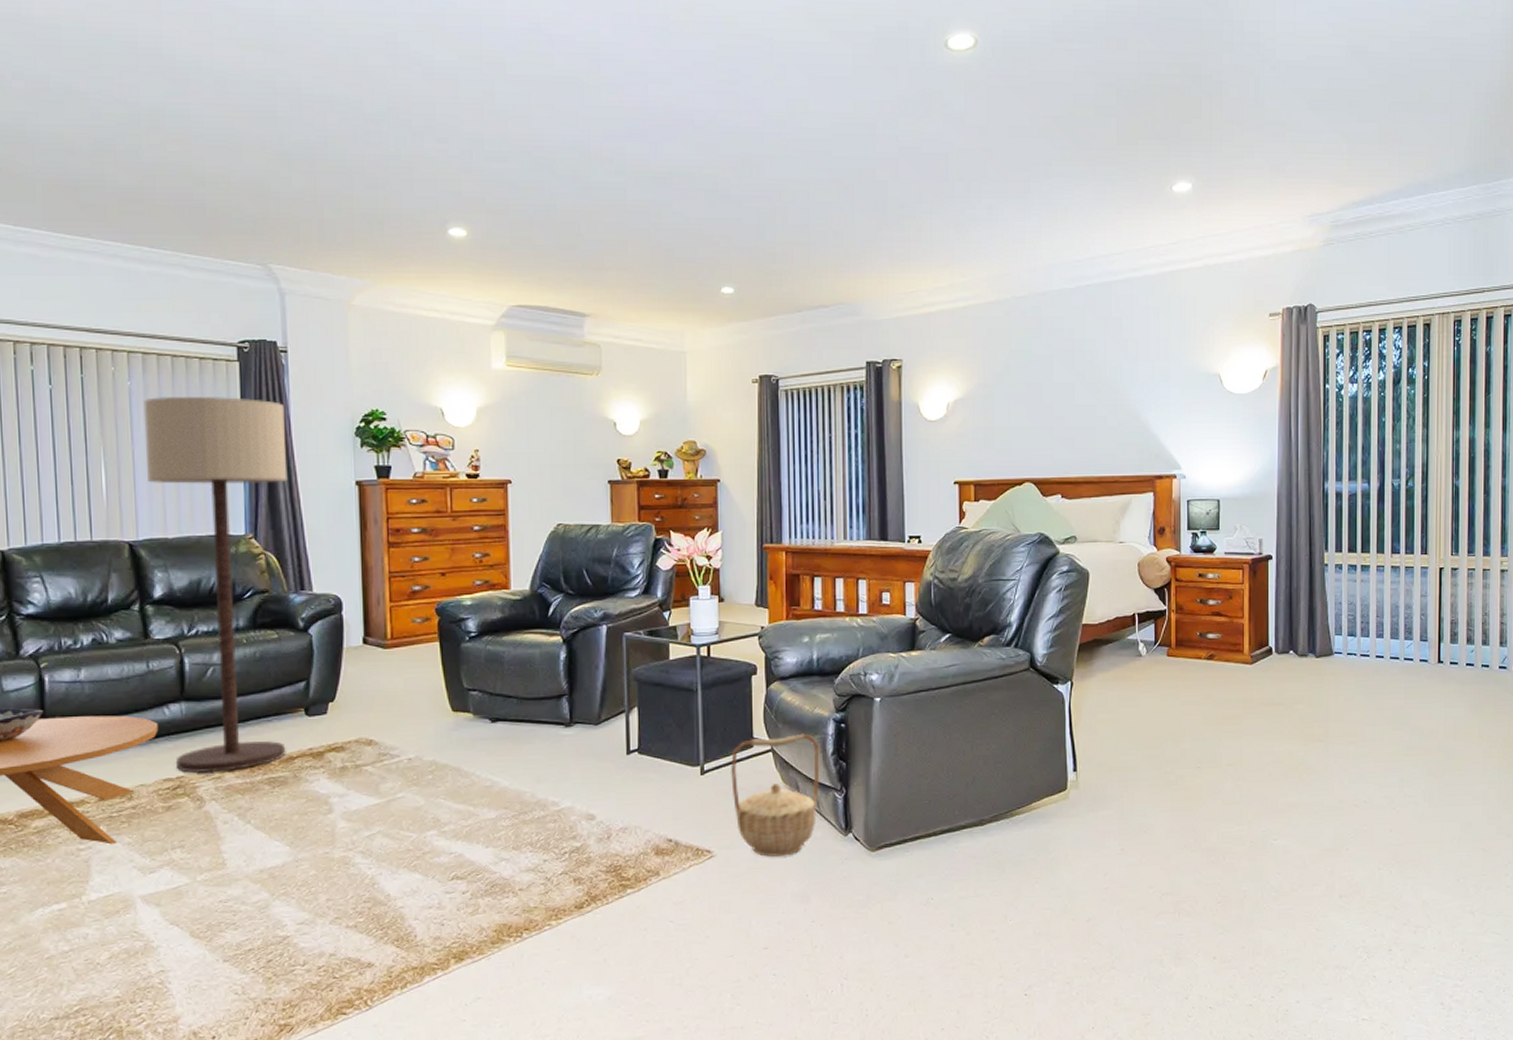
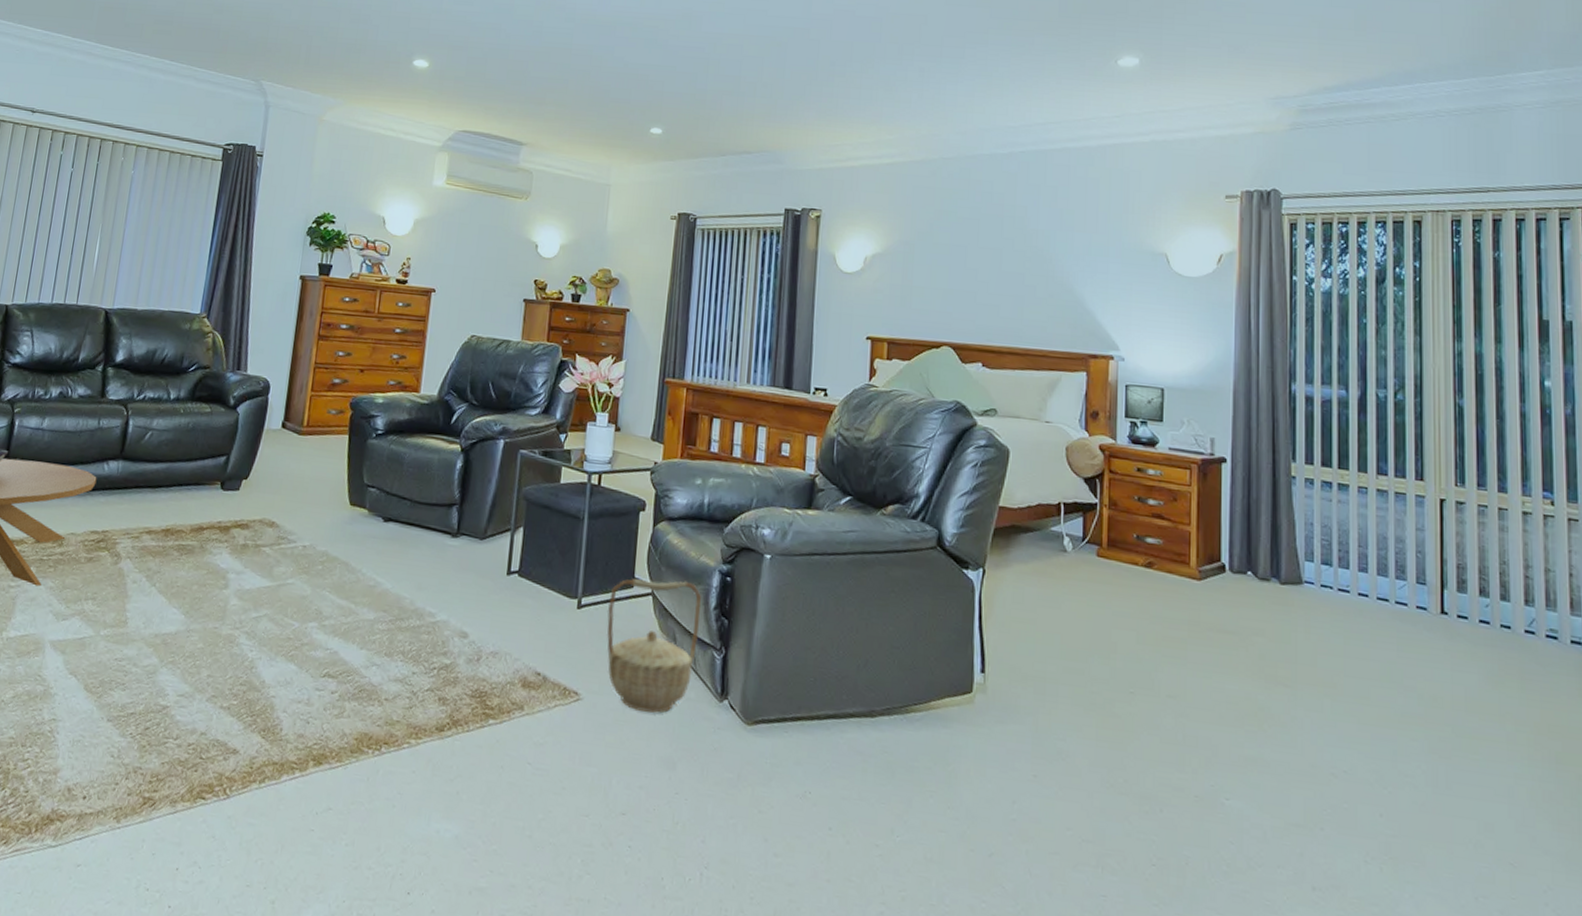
floor lamp: present [143,397,288,774] -> none [104,186,252,533]

